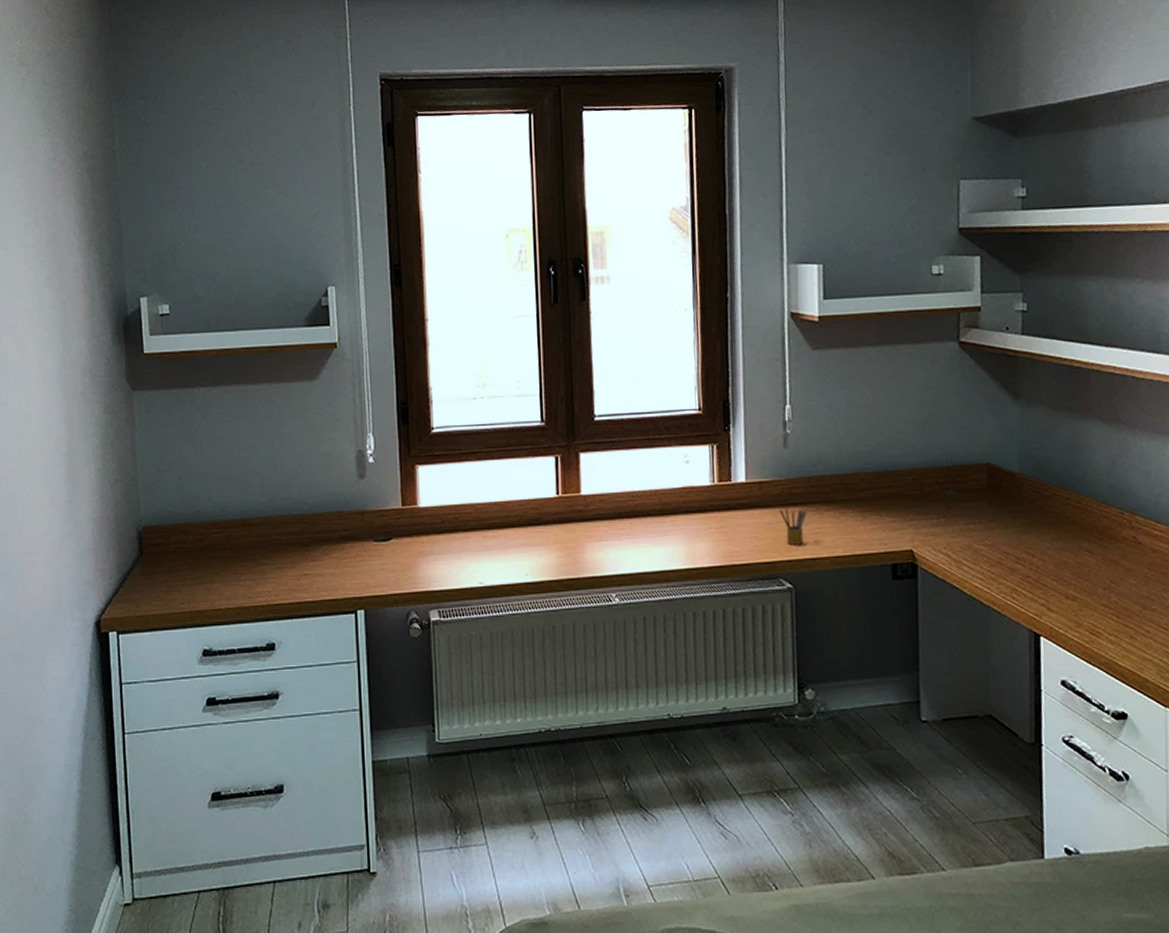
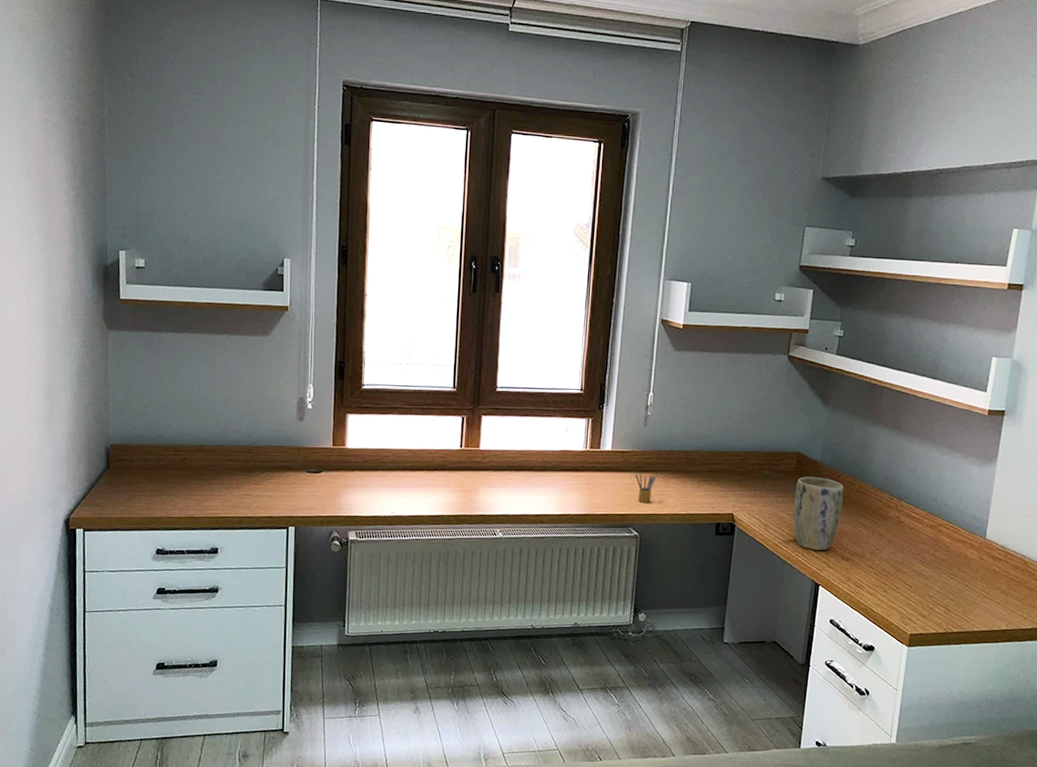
plant pot: none [991,494,1057,590] -> present [793,477,844,551]

